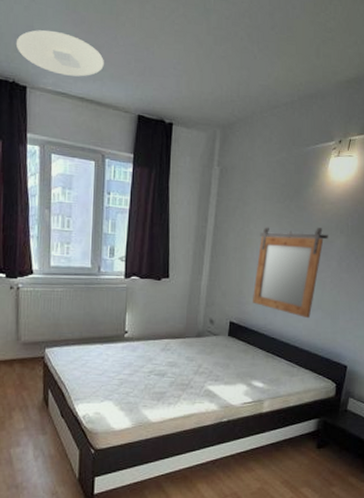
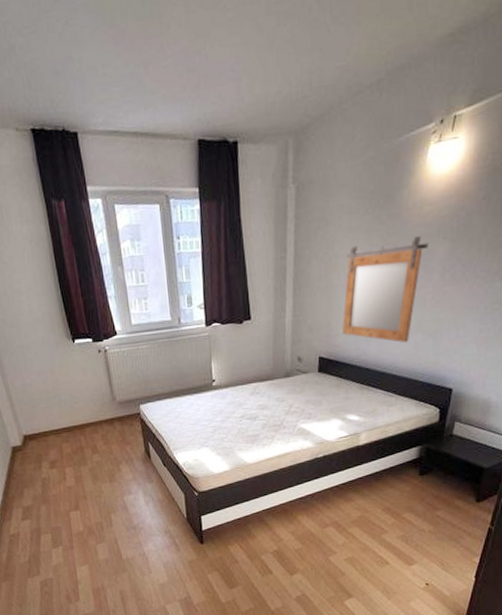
ceiling light: present [15,30,104,77] -> none [57,56,154,110]

